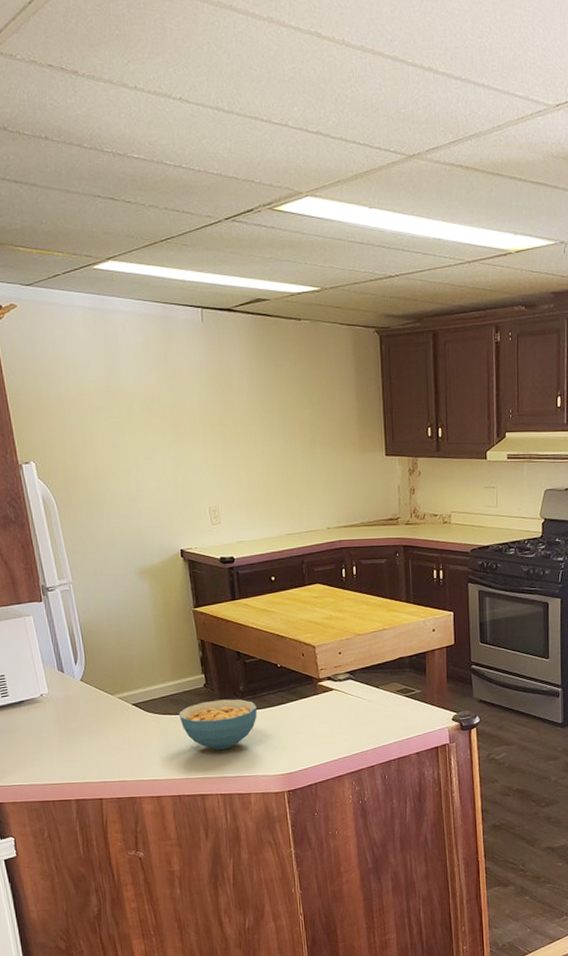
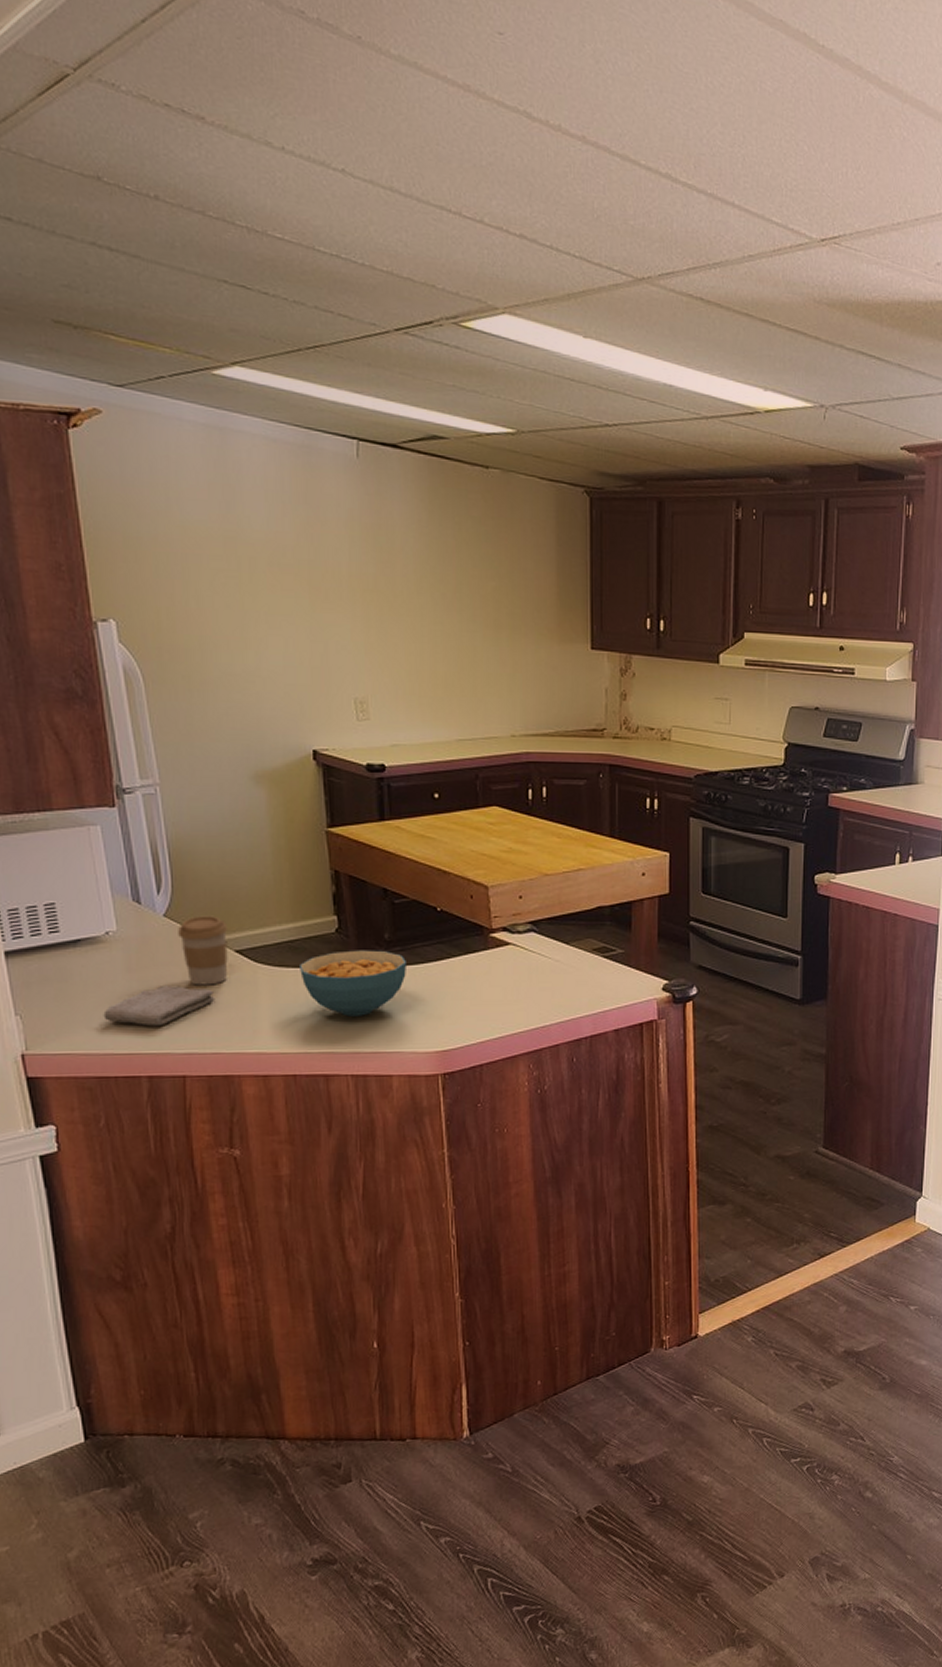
washcloth: none [42,732,120,763] -> present [103,986,215,1027]
coffee cup: none [91,679,128,731] -> present [178,916,229,986]

